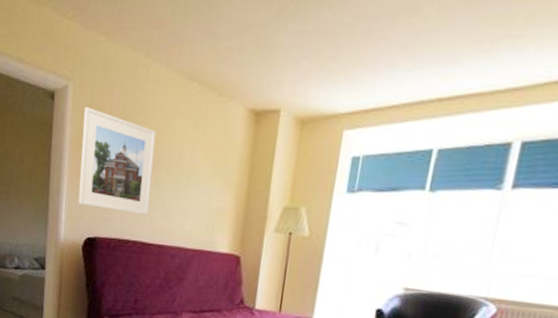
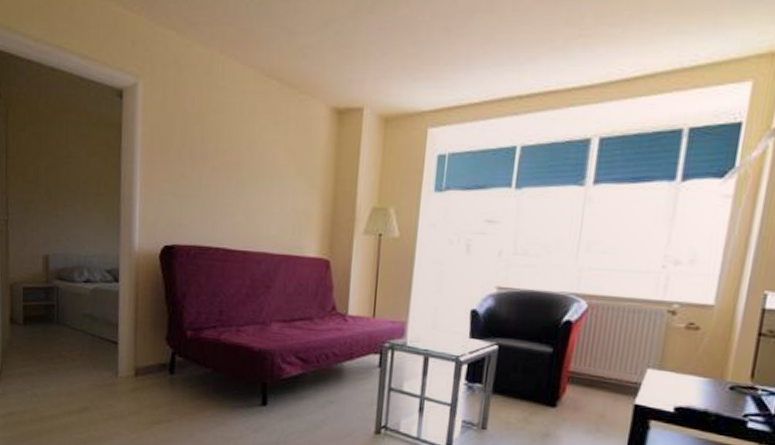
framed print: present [78,106,157,216] -> none [153,105,236,221]

